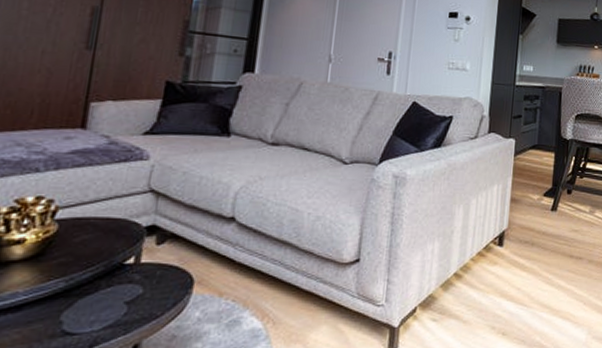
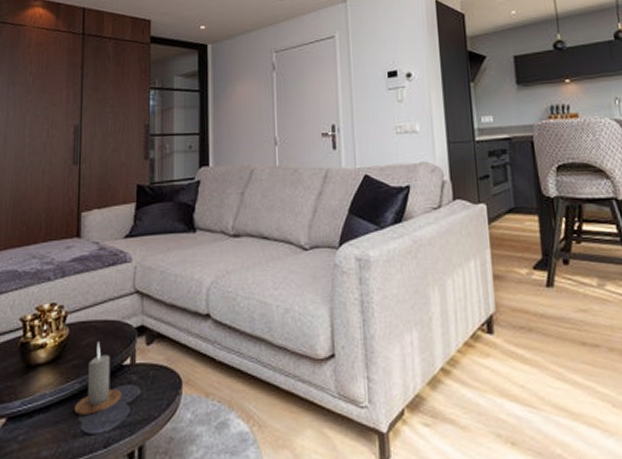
candle: none [55,239,120,314] -> present [74,342,122,415]

